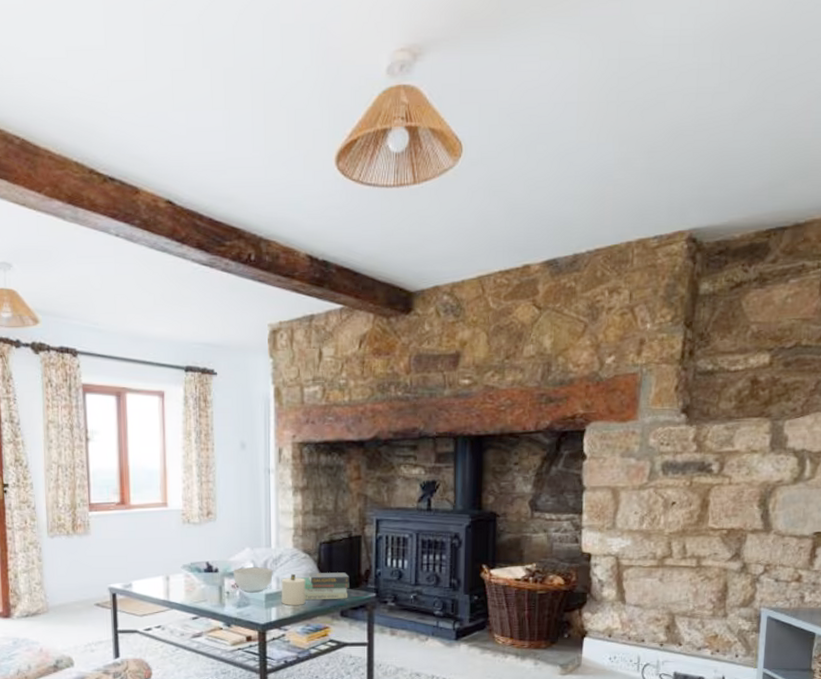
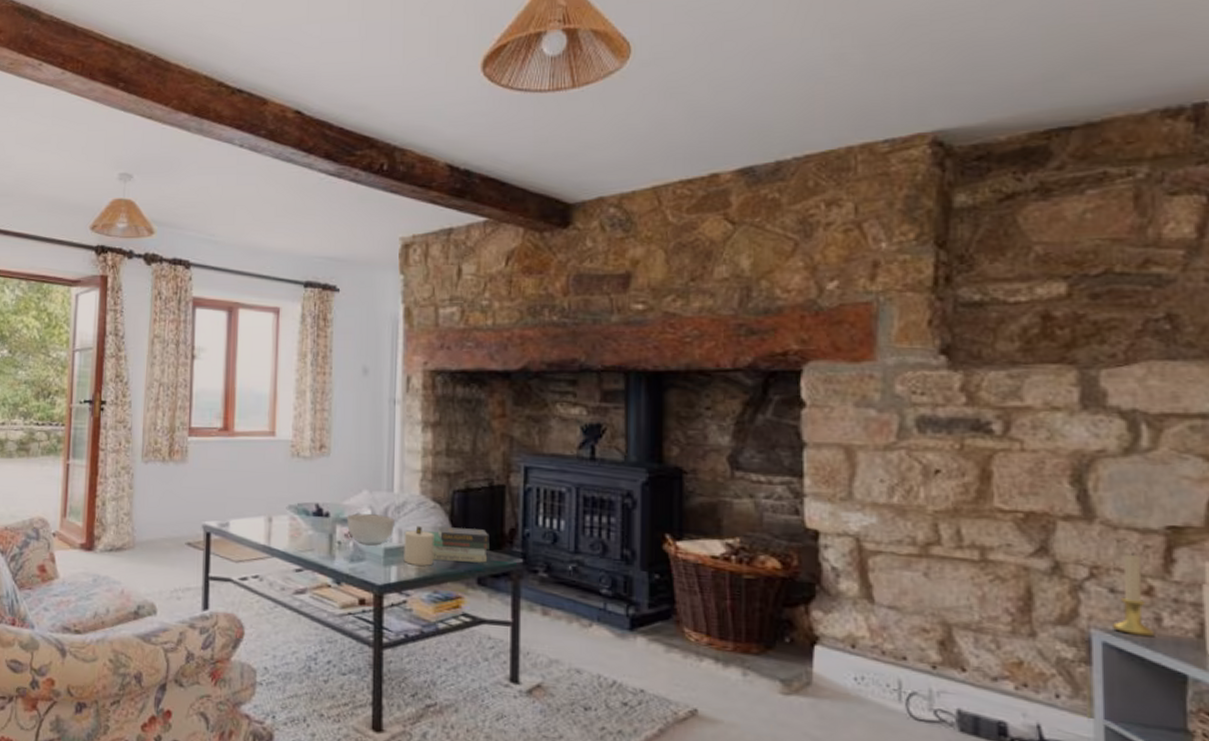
candle holder: none [774,552,800,610] -> present [1111,552,1155,638]

